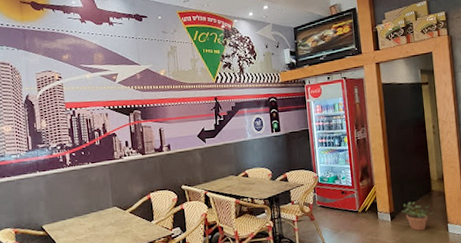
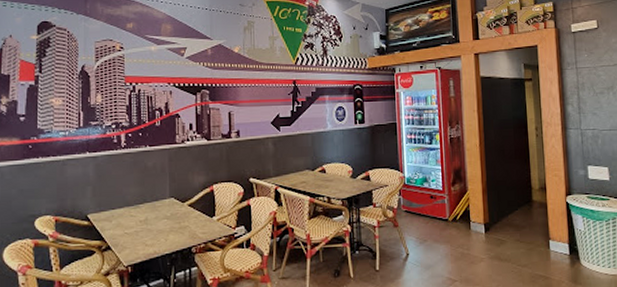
potted plant: present [402,201,435,231] -> none [498,212,535,246]

